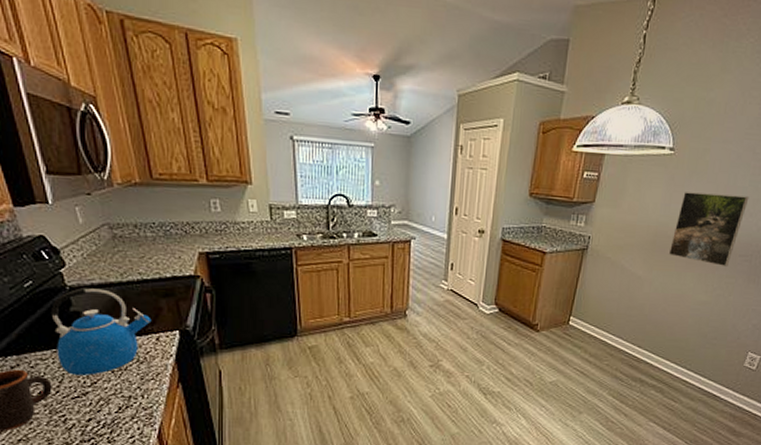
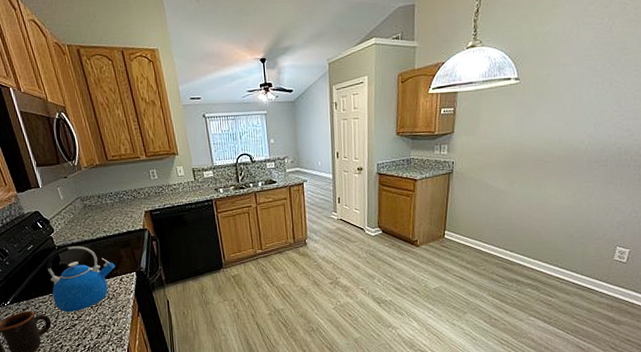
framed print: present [668,192,749,266] -> none [526,109,596,173]

